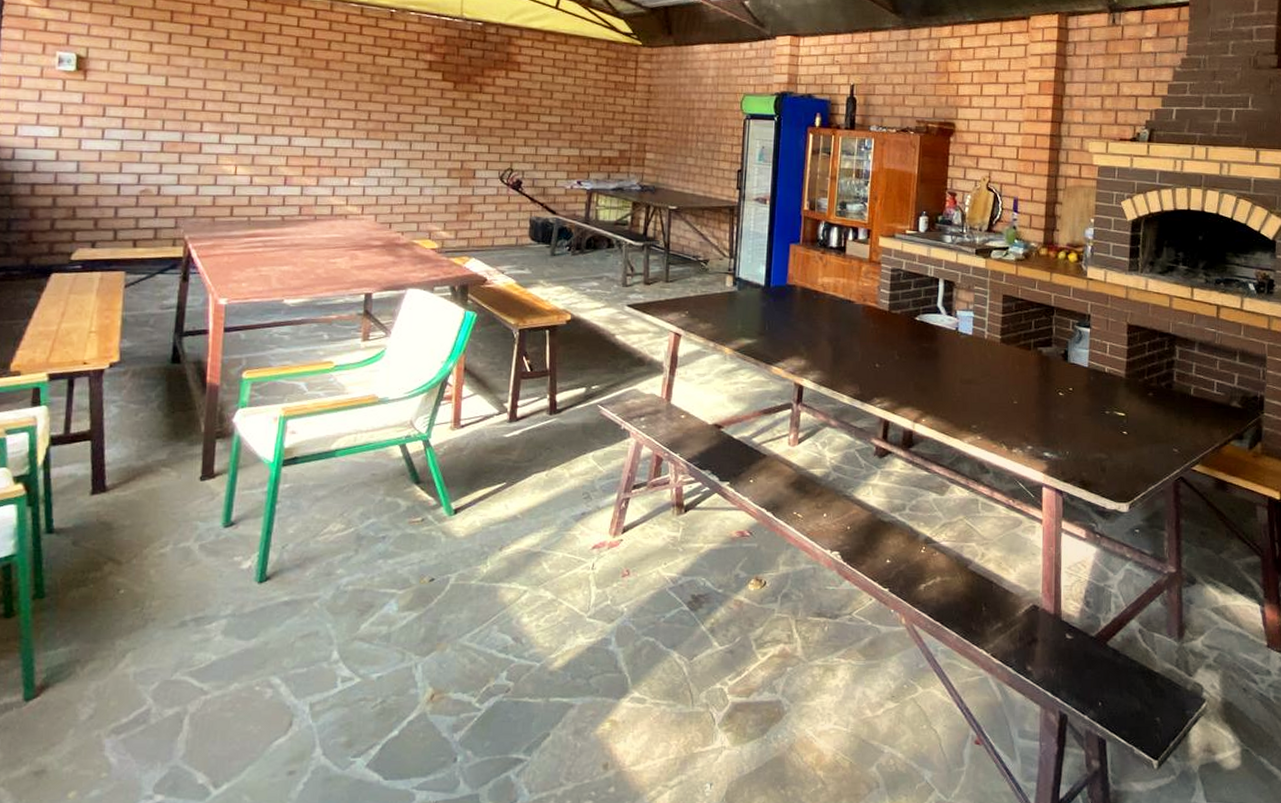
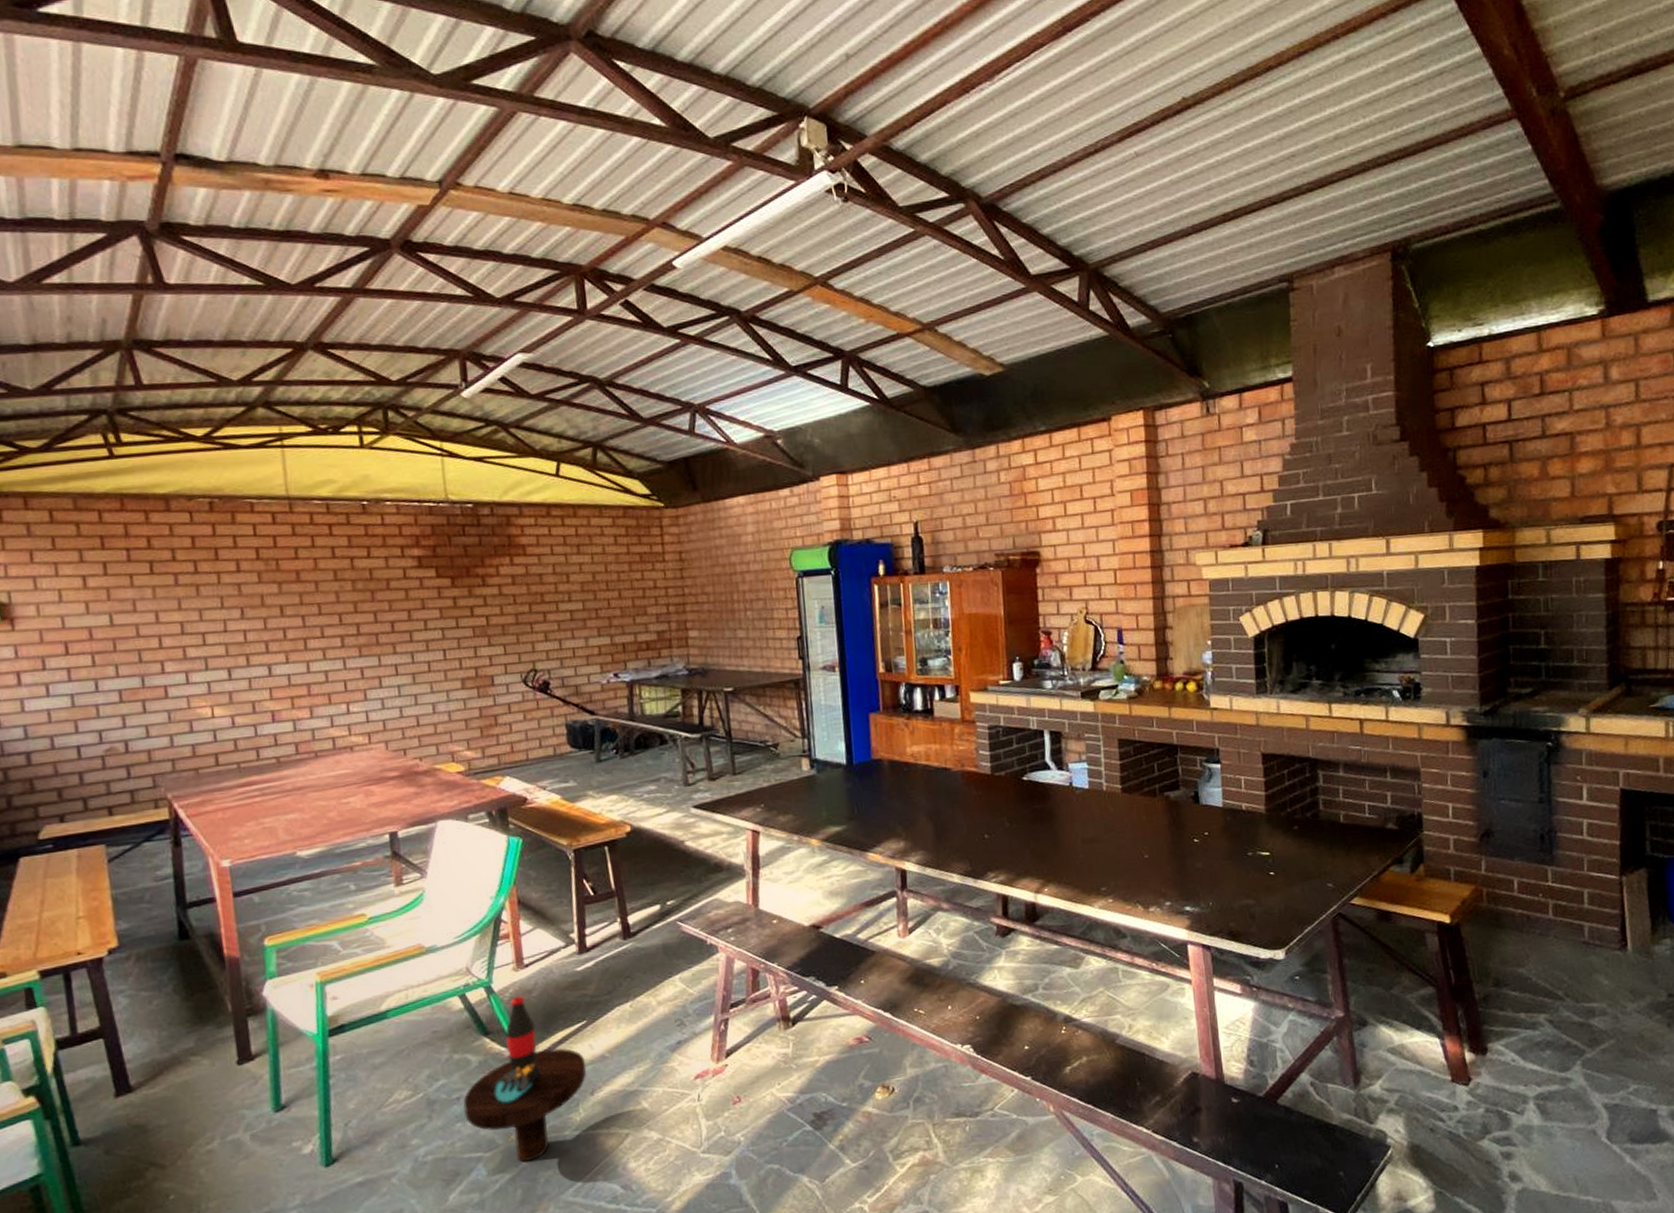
pedestal table: none [387,452,500,604] -> present [463,995,587,1162]

